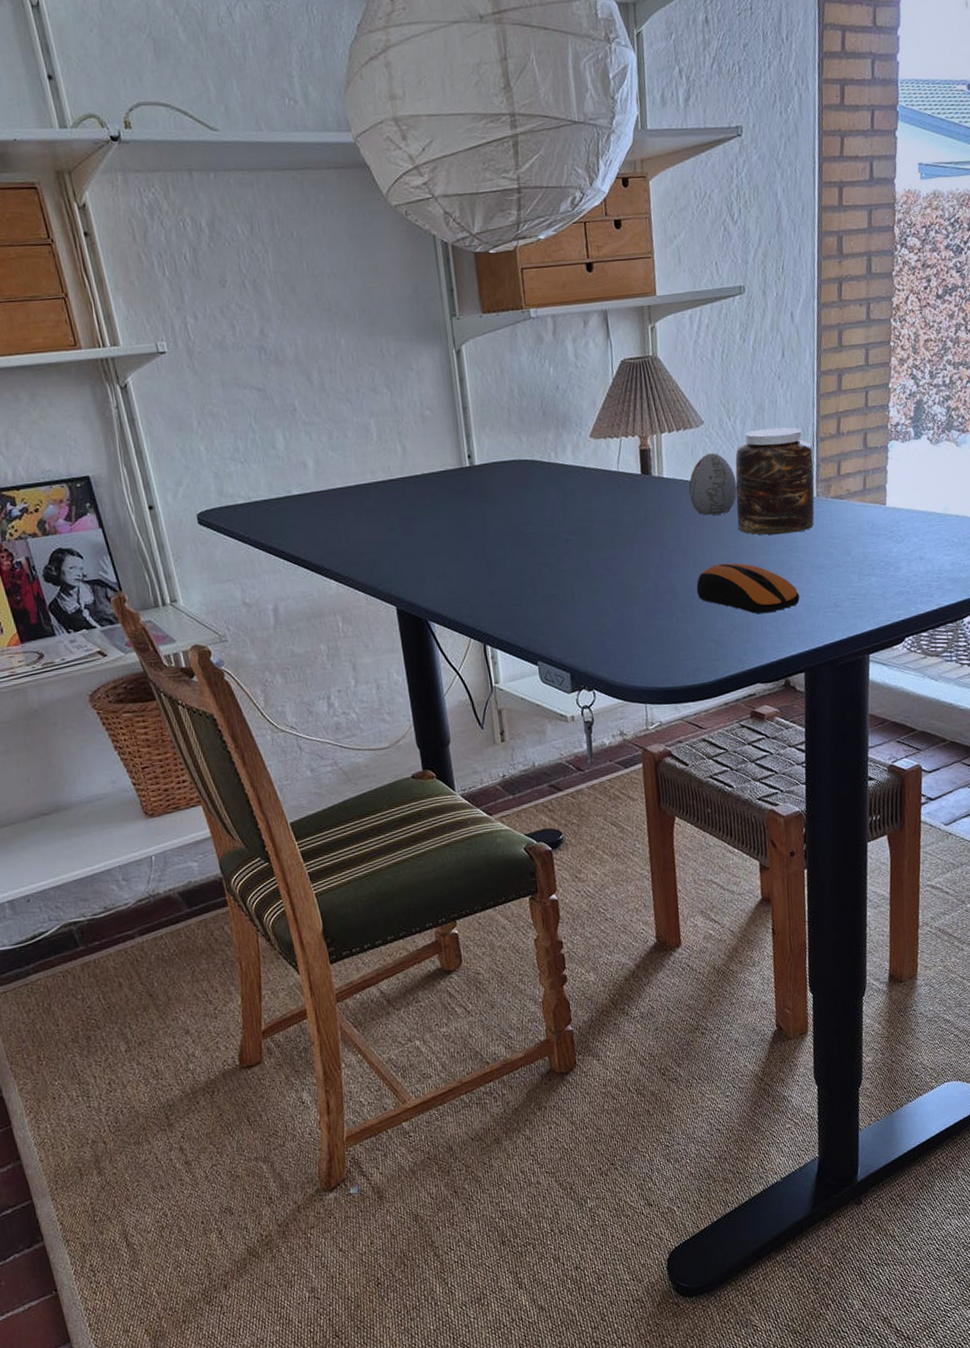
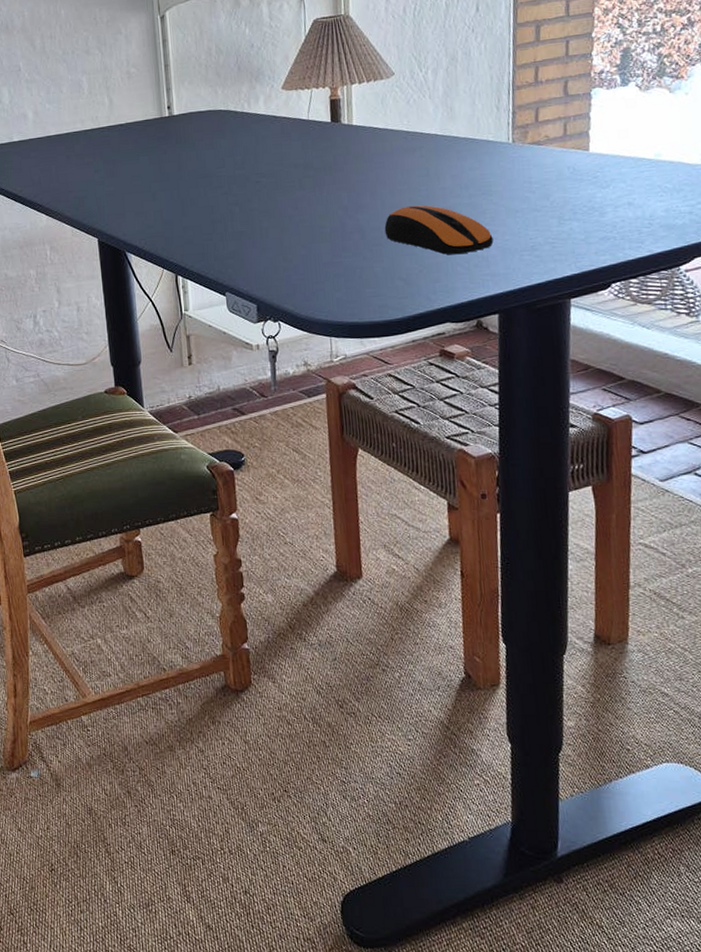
decorative egg: present [688,453,738,516] -> none [378,102,429,160]
jar: present [735,427,815,535] -> none [426,77,510,179]

